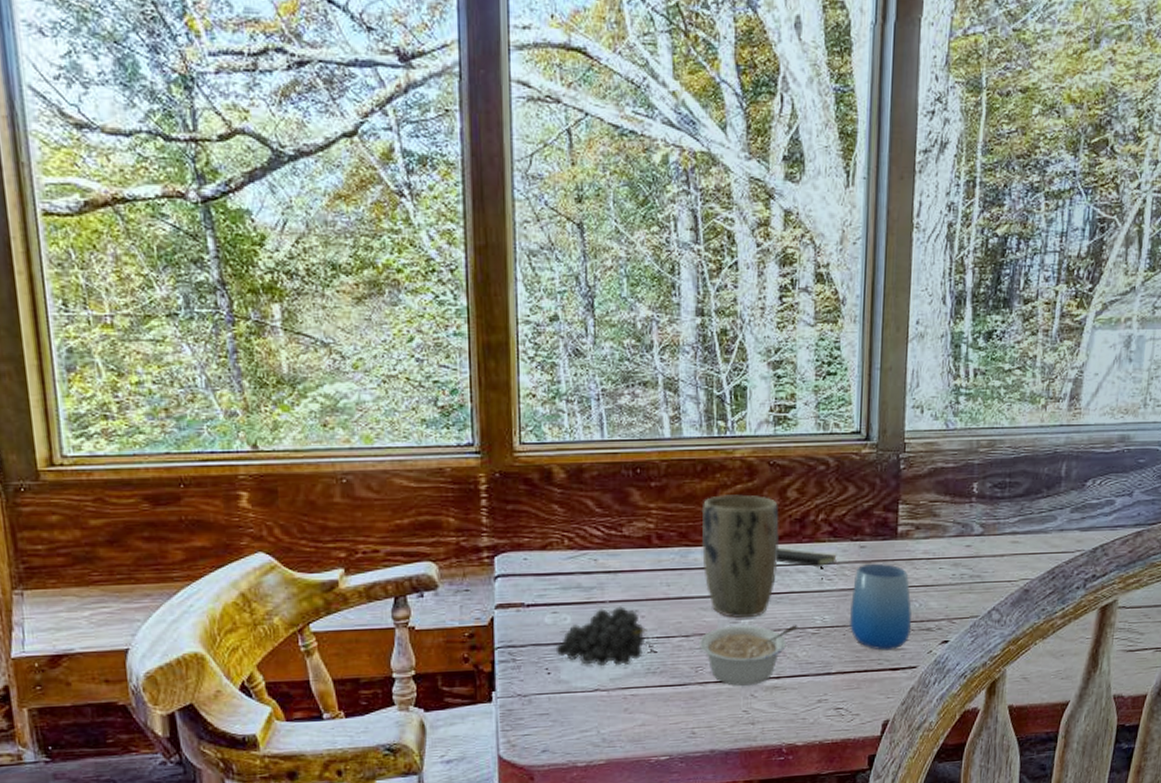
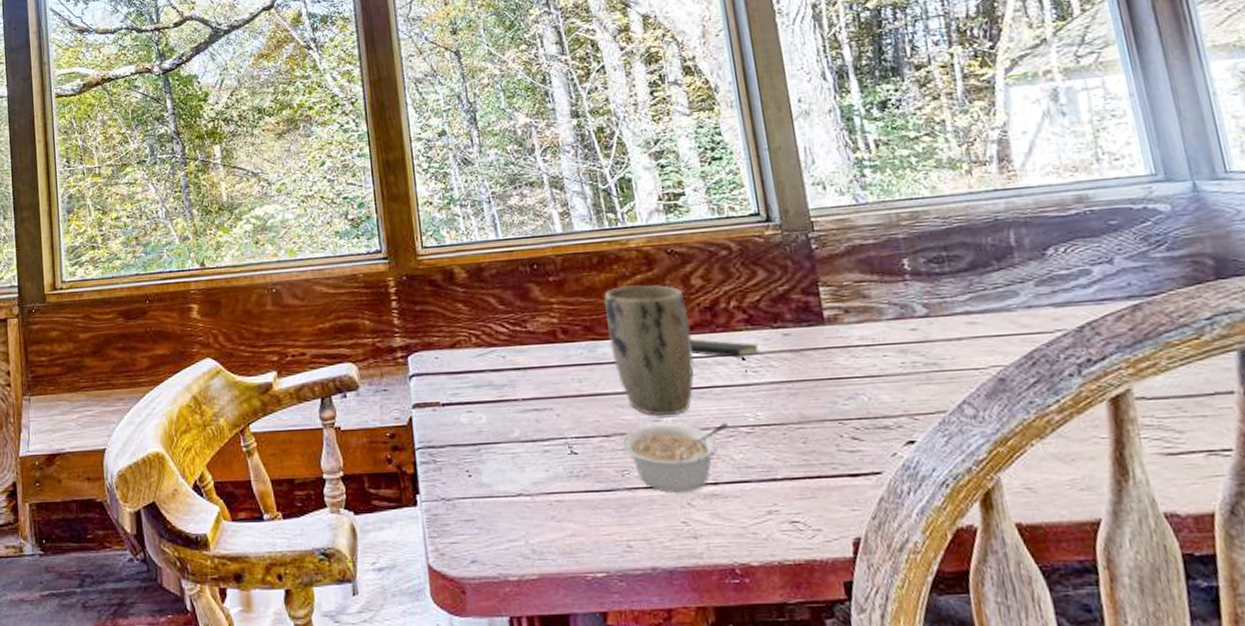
fruit: present [555,606,647,666] -> none [474,404,565,469]
cup: present [849,563,912,651] -> none [783,352,865,453]

